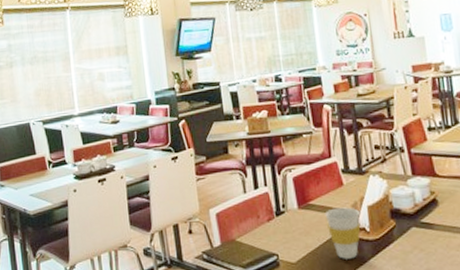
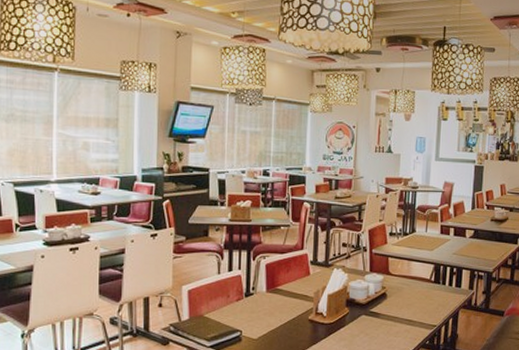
cup: present [325,207,361,259] -> none [289,294,321,338]

